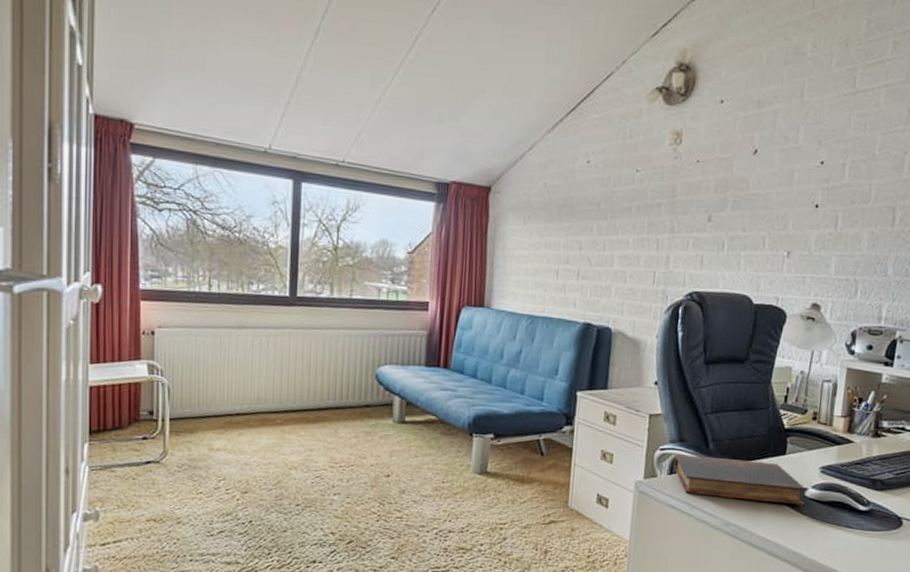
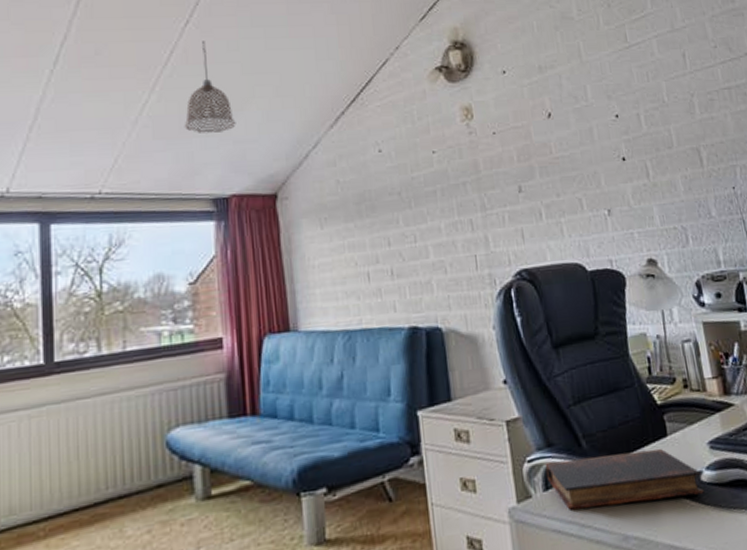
pendant lamp: none [419,30,465,122] -> present [184,41,236,133]

